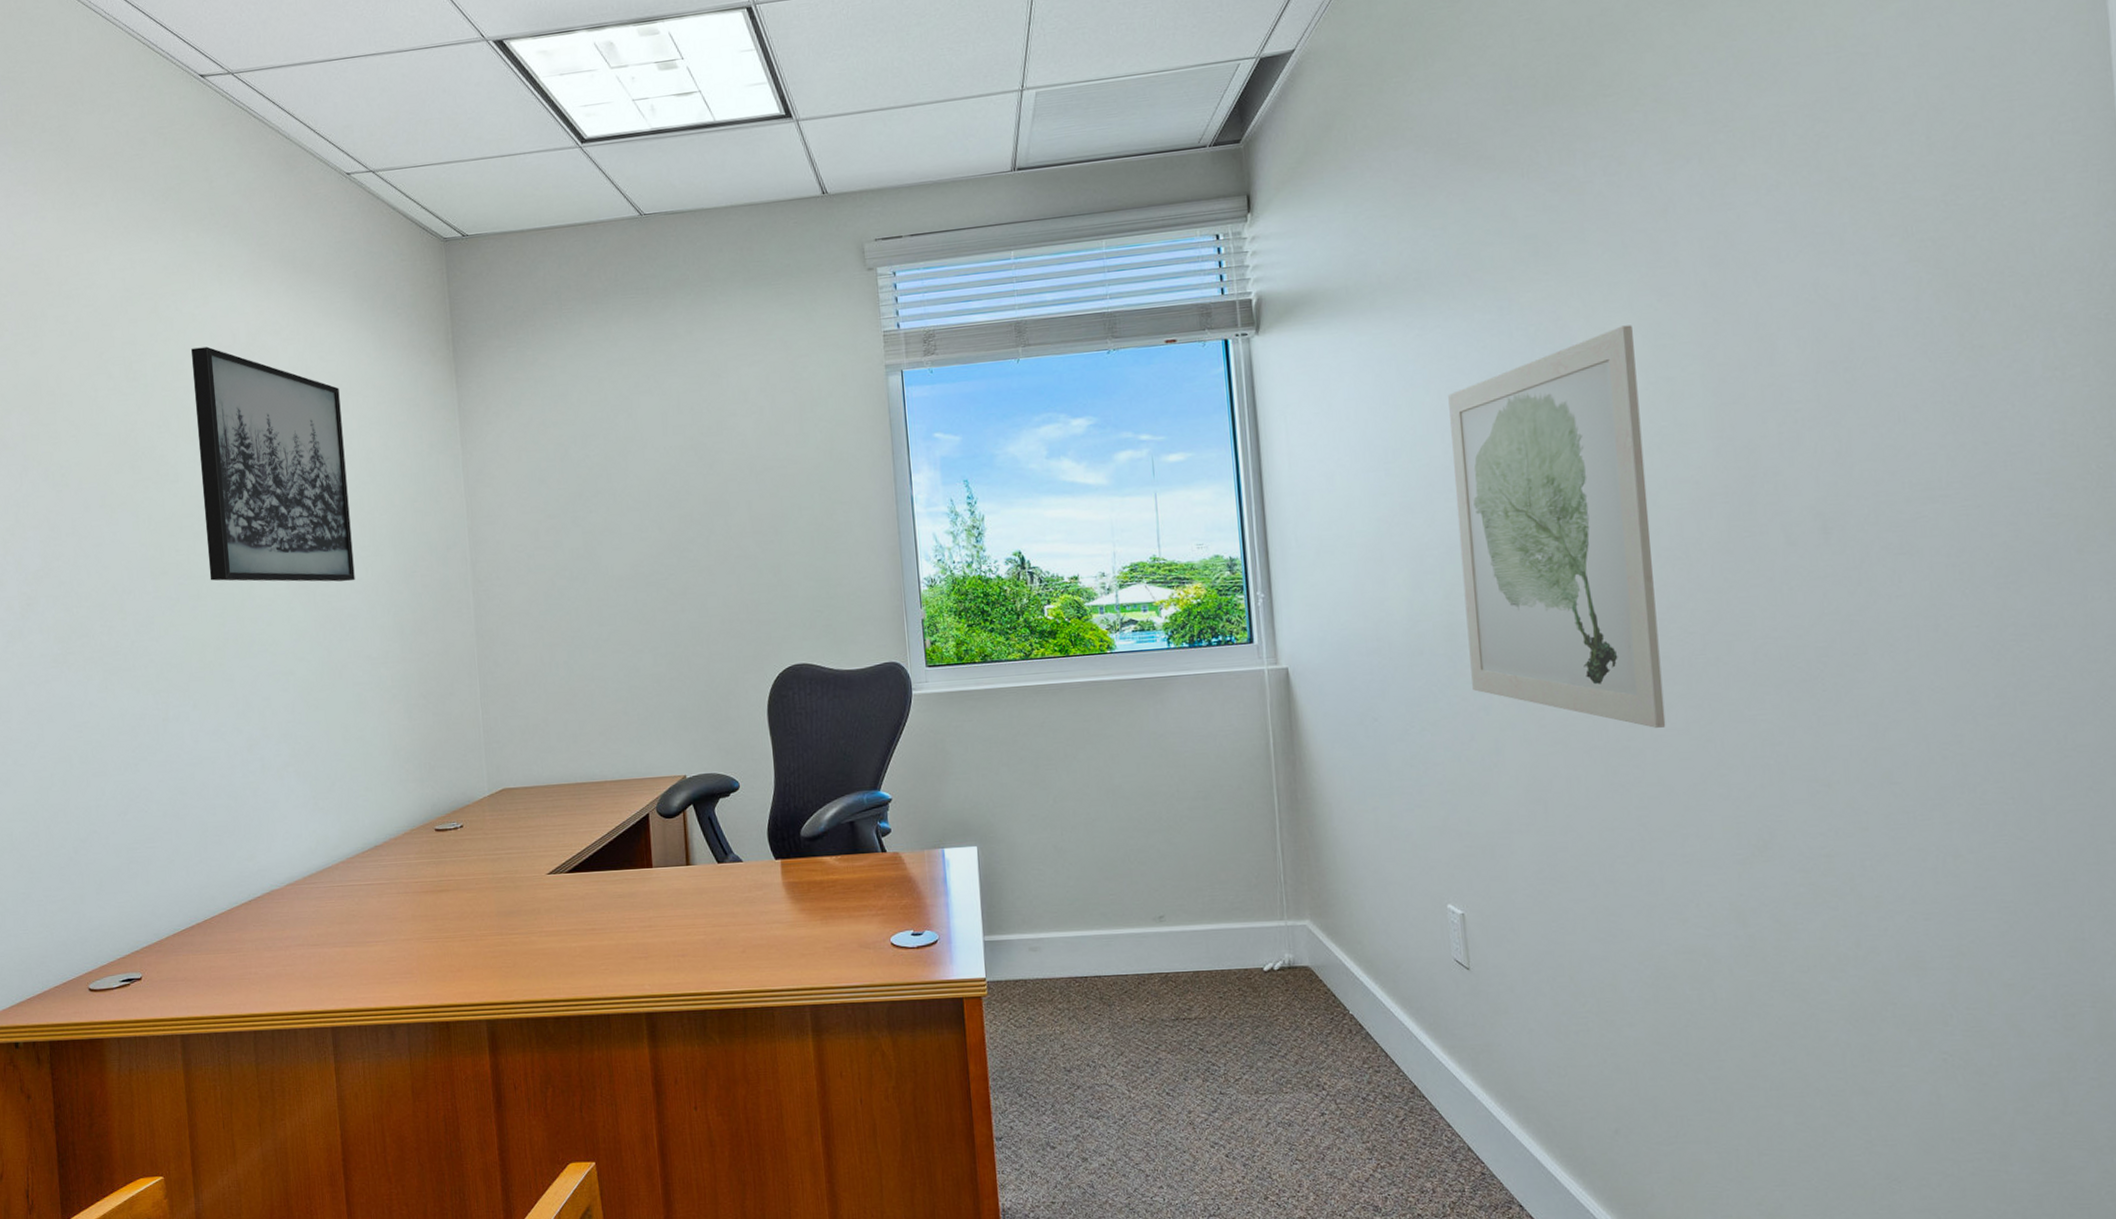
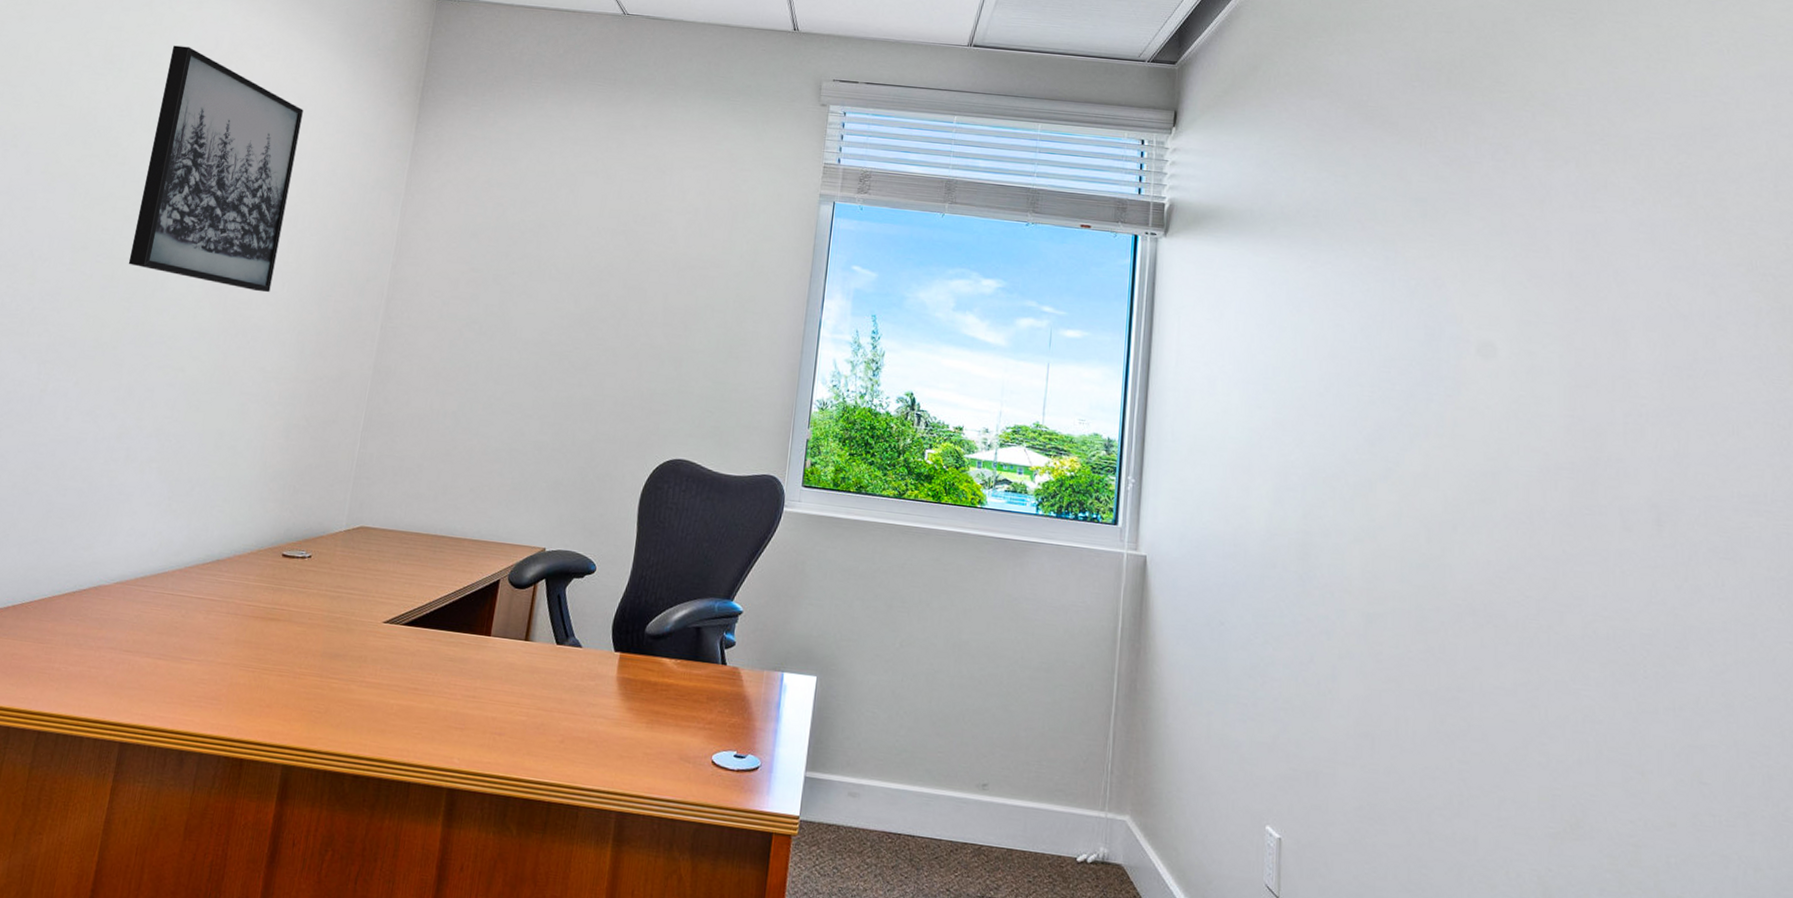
wall art: present [1448,325,1666,728] -> none [1318,296,1502,685]

